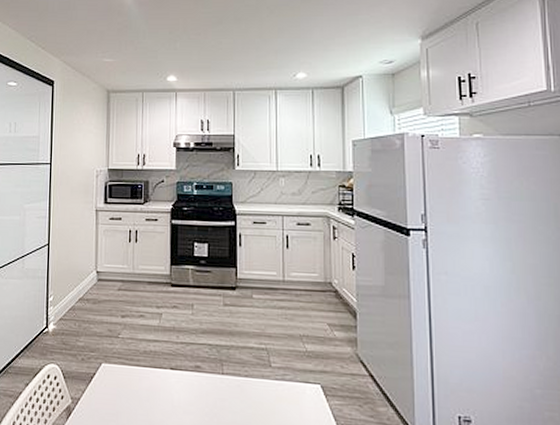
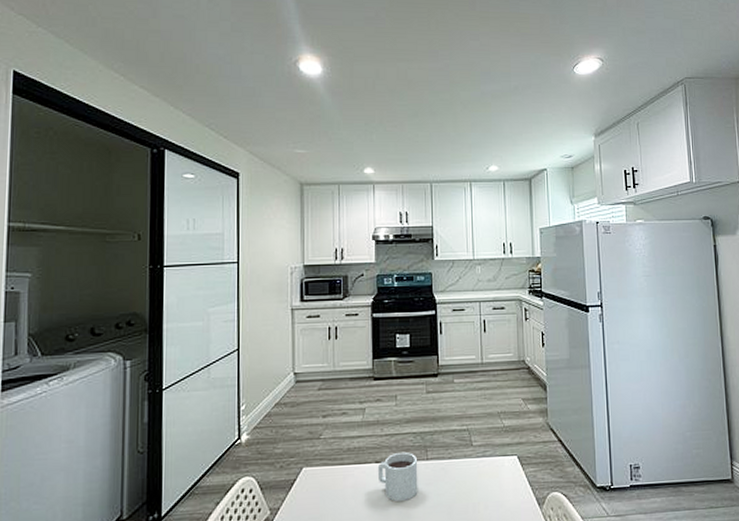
mug: none [172,362,213,413] -> present [377,451,418,502]

